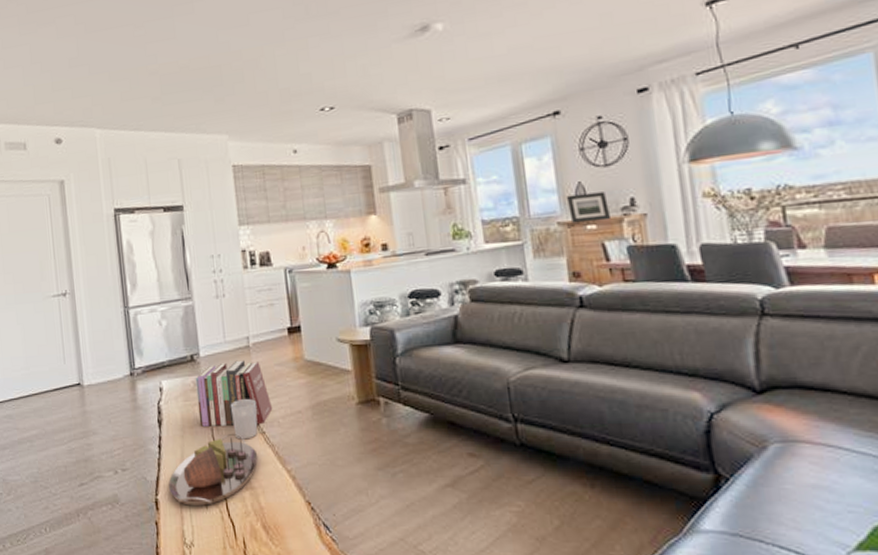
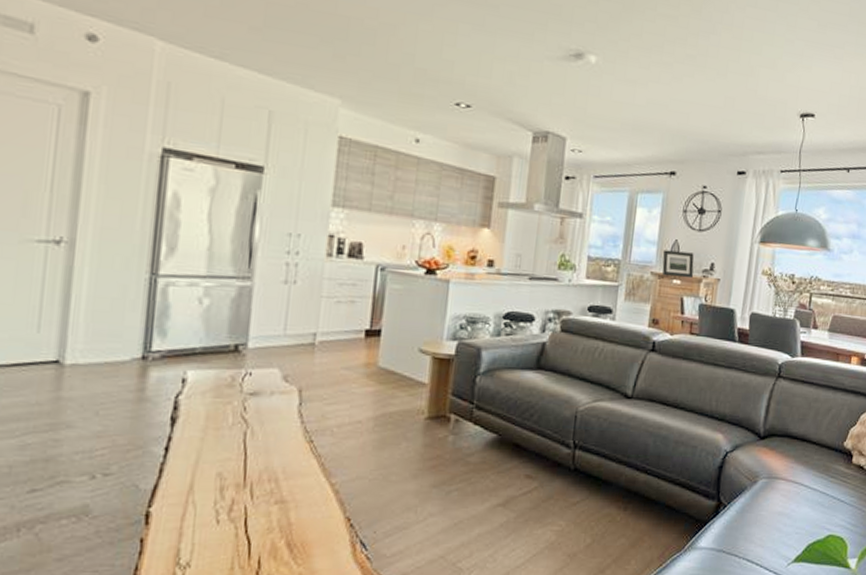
serving tray: present [168,433,258,506] -> none [169,439,299,520]
books: present [195,360,273,427] -> none [229,357,329,432]
candle holder: present [230,398,258,440] -> none [273,401,310,448]

